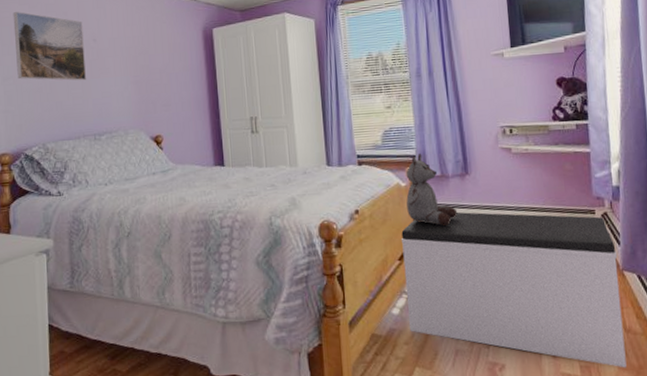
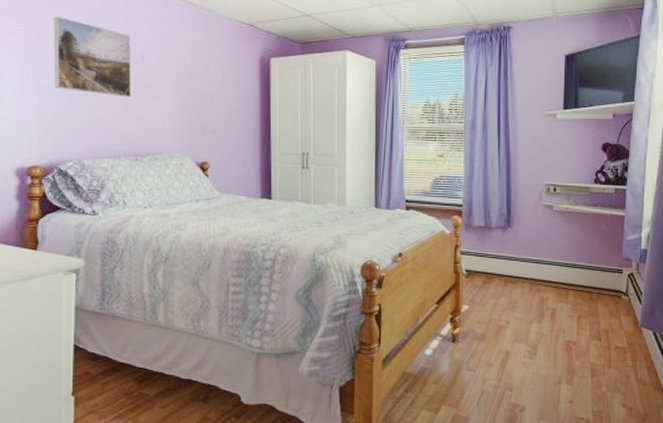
bench: present [401,212,627,368] -> none [440,263,637,415]
stuffed bear: present [406,154,458,226] -> none [449,204,497,274]

